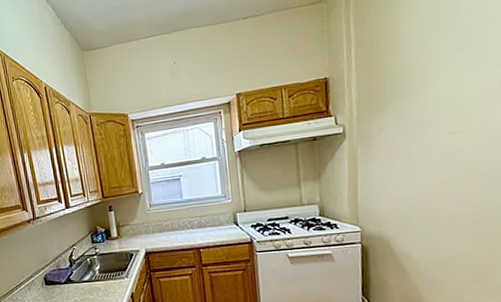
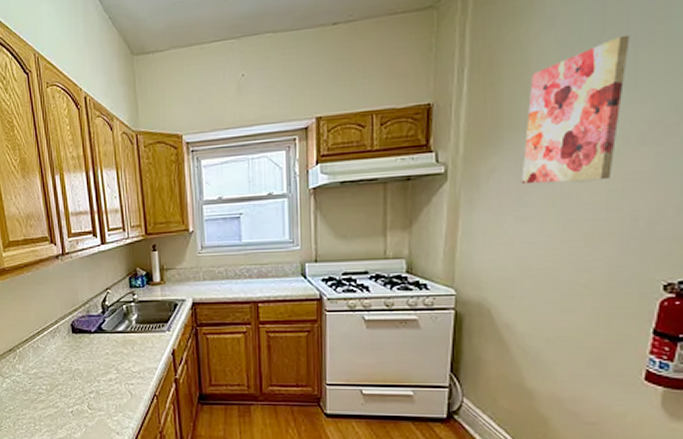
wall art: none [404,15,479,139] -> present [521,34,630,185]

